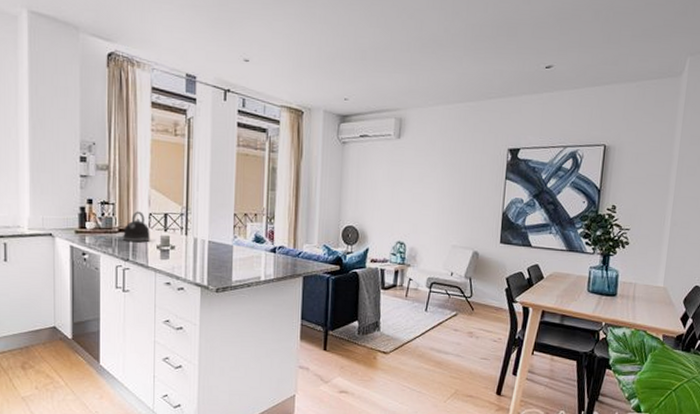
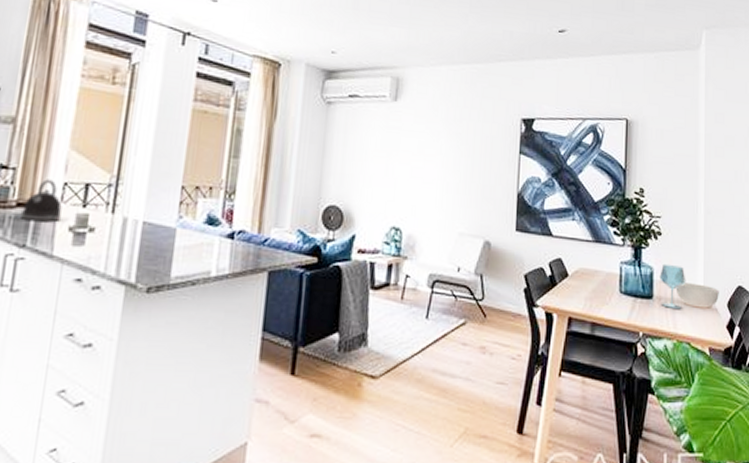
wine glass: none [623,268,648,305] -> present [659,263,686,310]
bowl: none [637,283,677,305] -> present [675,283,719,310]

